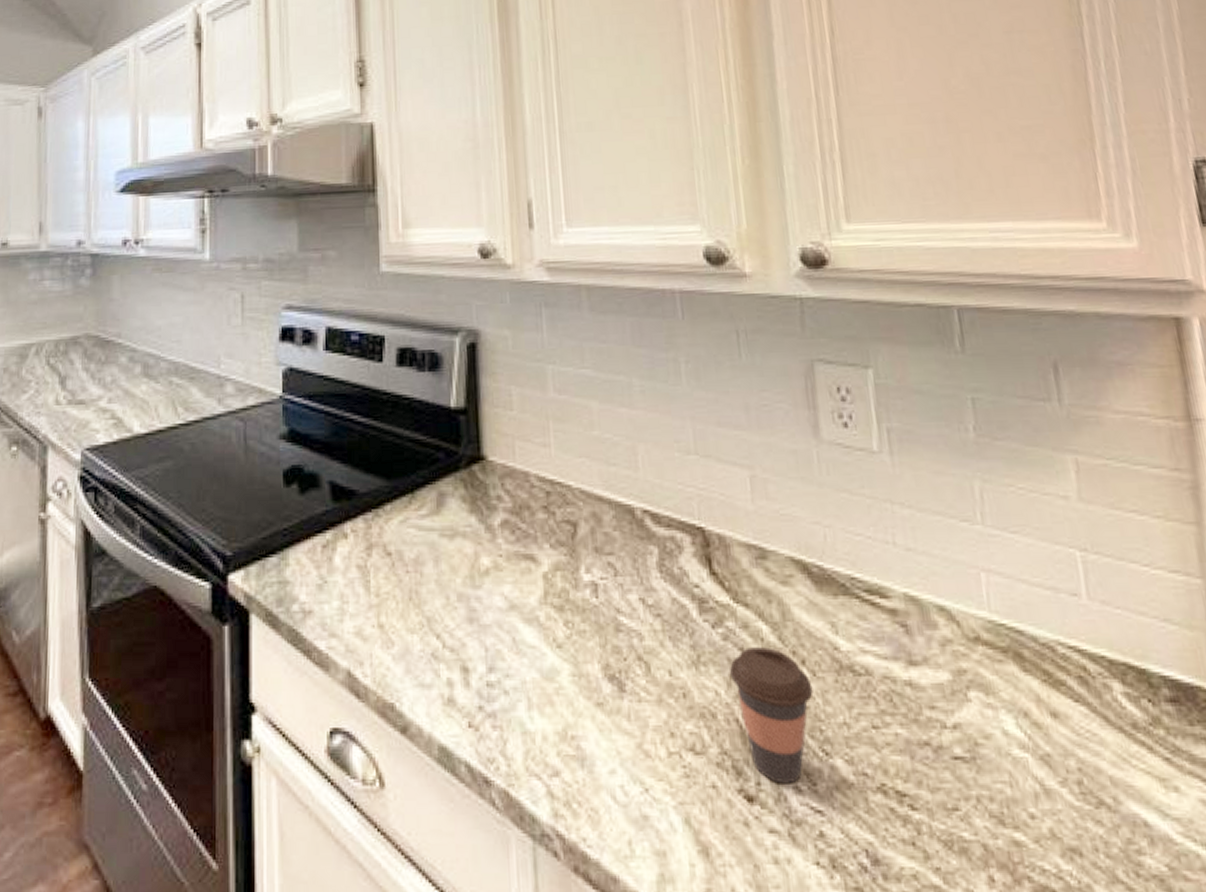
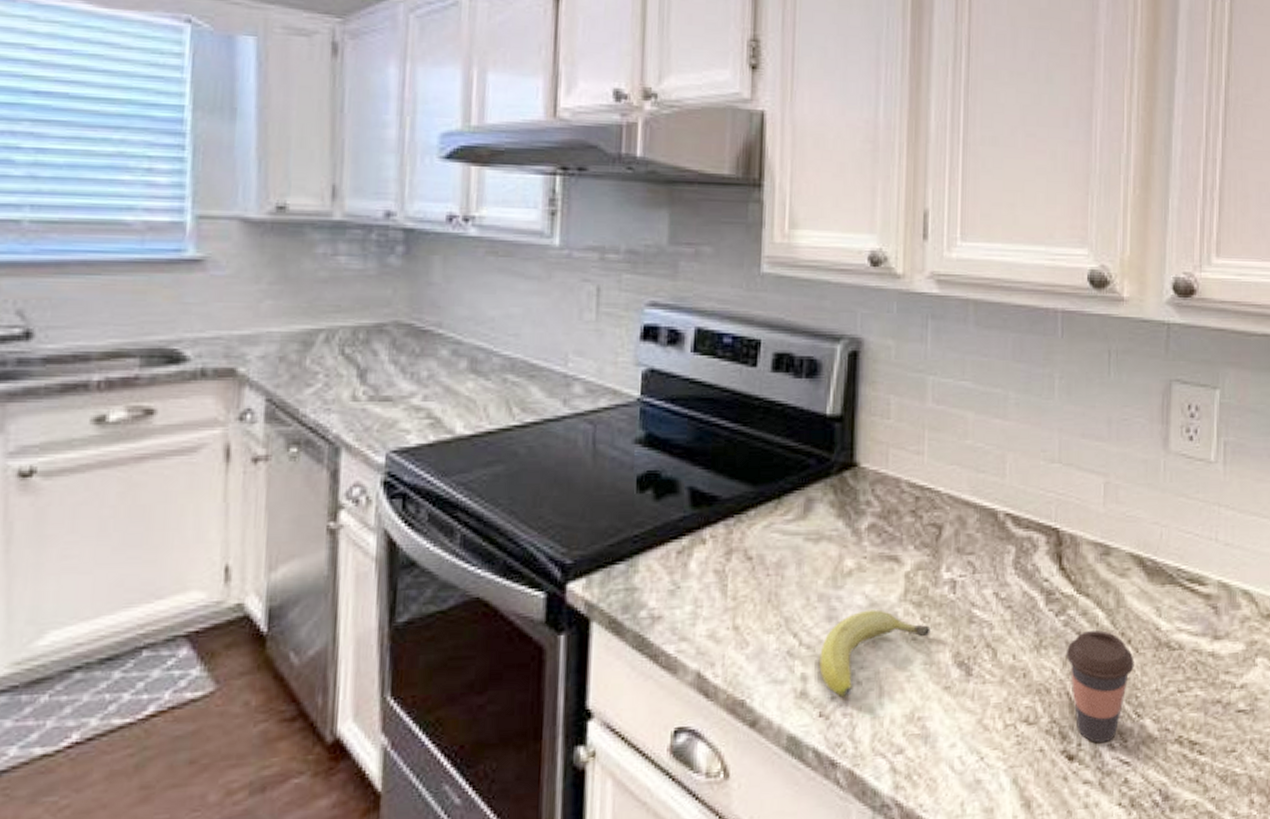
fruit: none [464,612,576,708] -> present [819,609,931,698]

